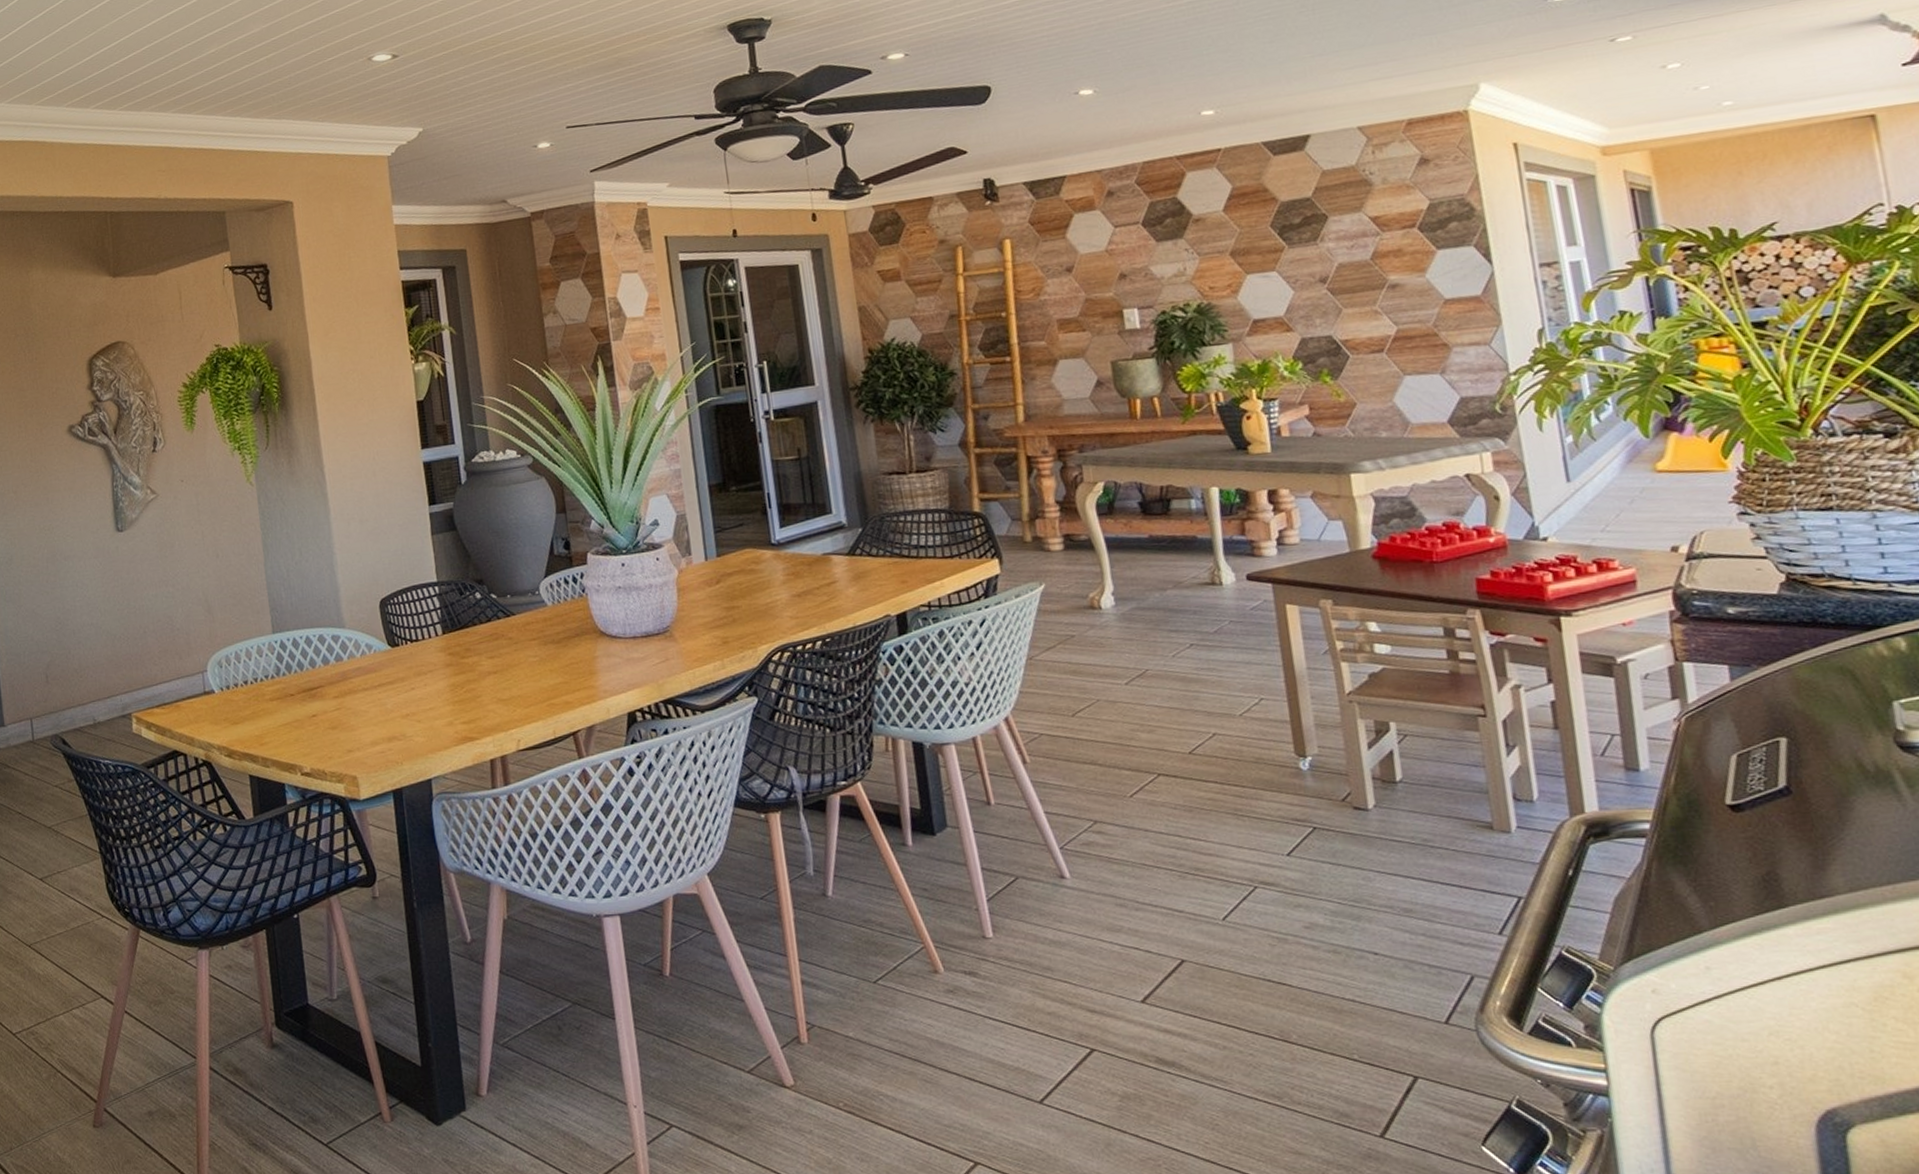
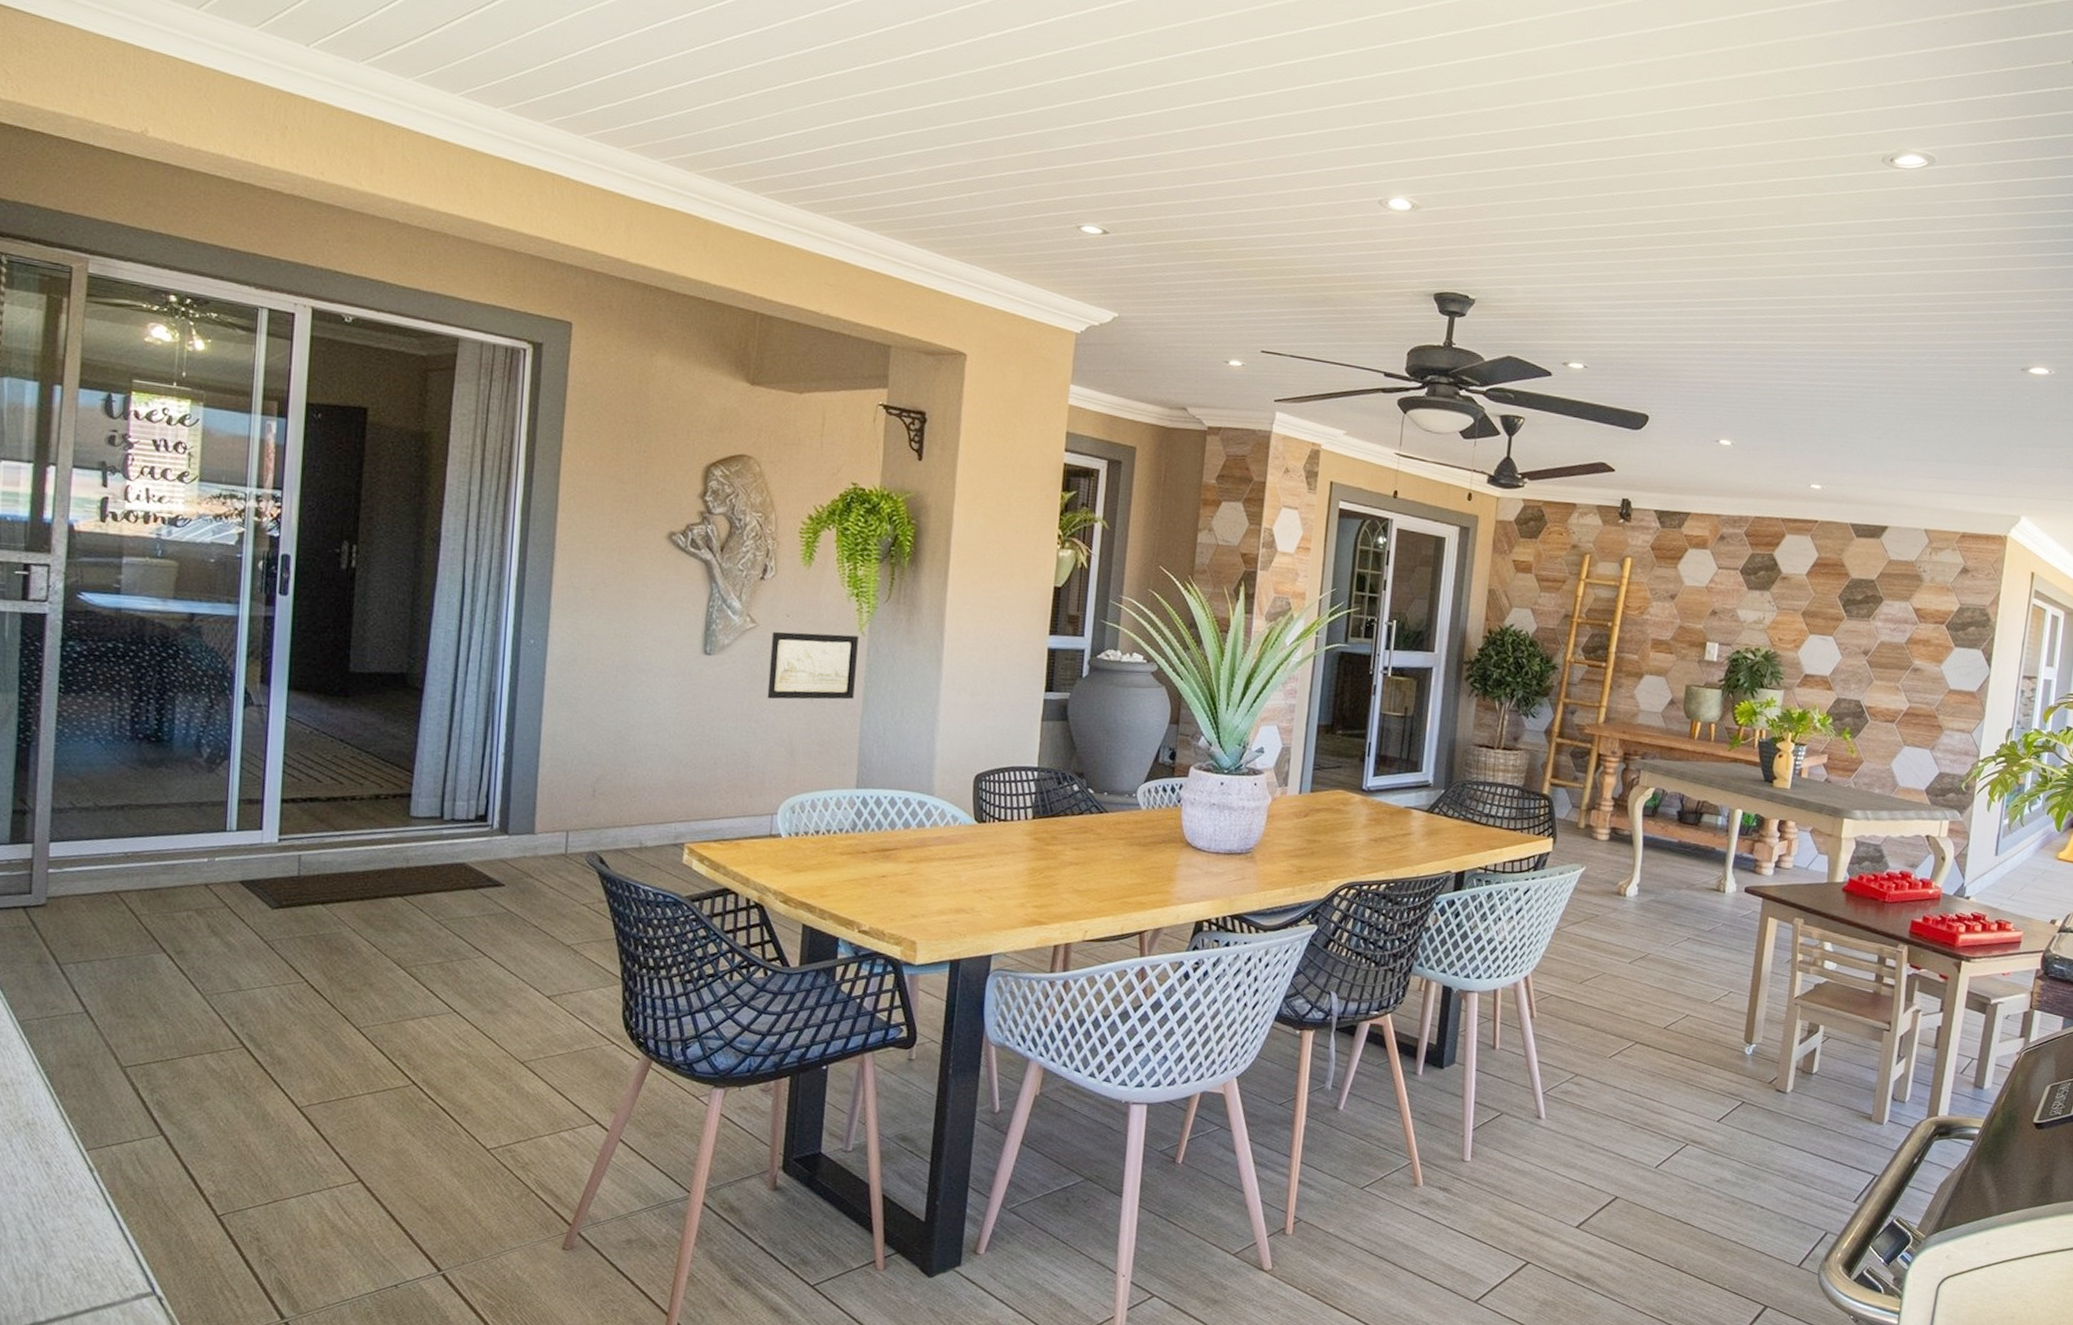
wall art: none [171,487,254,563] -> present [767,631,859,700]

